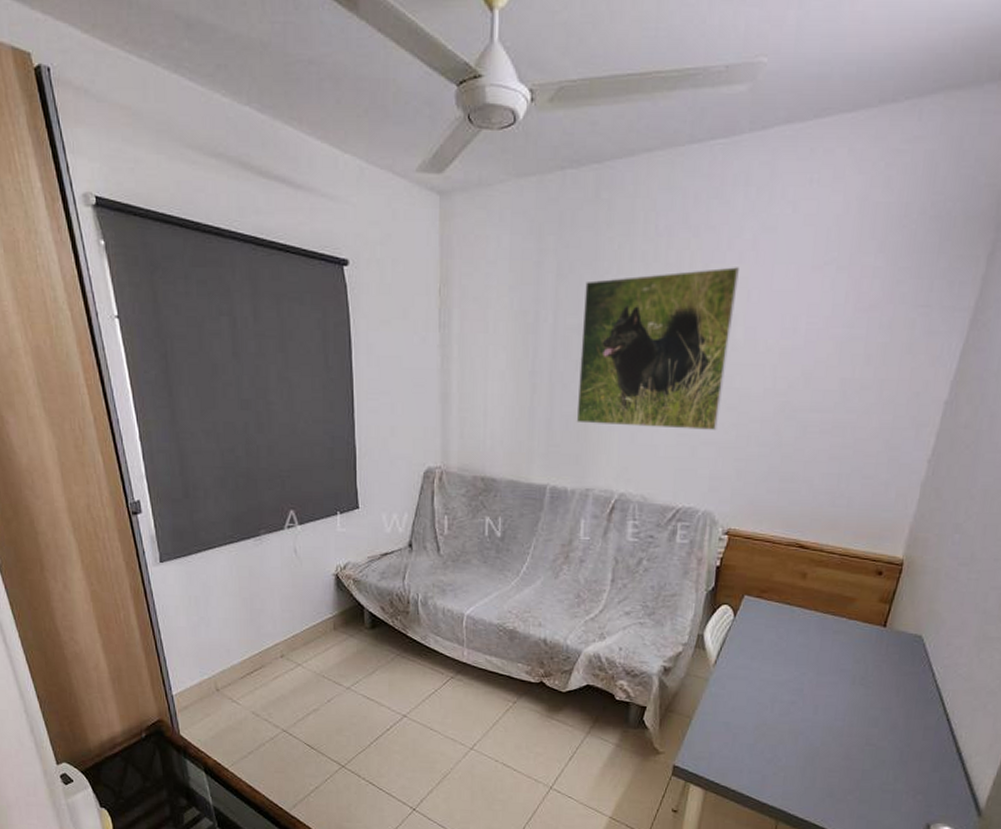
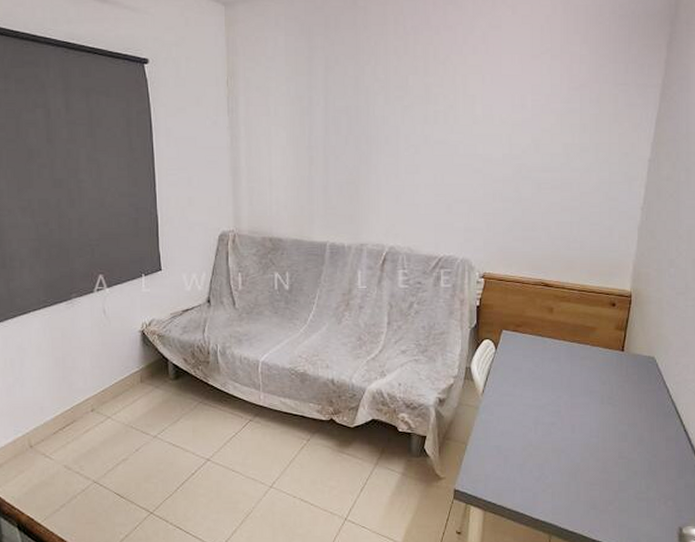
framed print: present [576,267,739,430] -> none [348,57,474,190]

